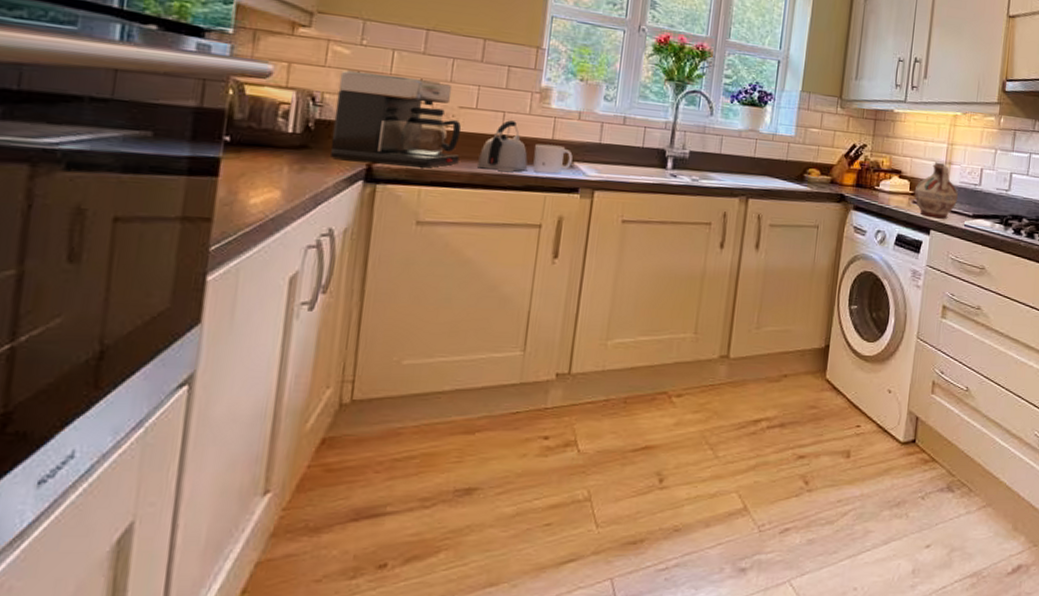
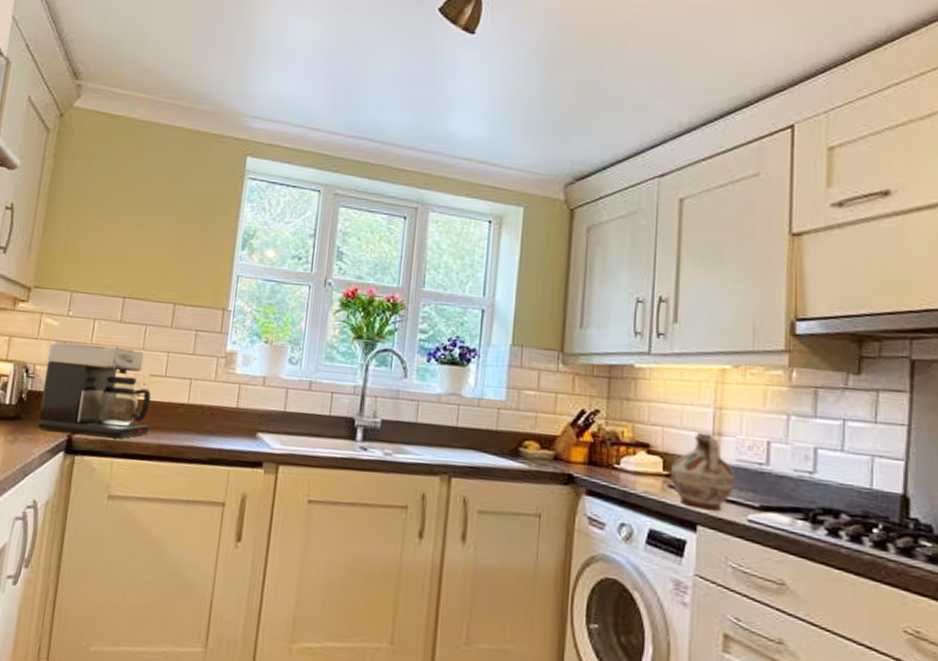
kettle: present [476,120,528,173] -> none [164,388,213,445]
mug: present [532,143,573,174] -> none [217,412,257,446]

